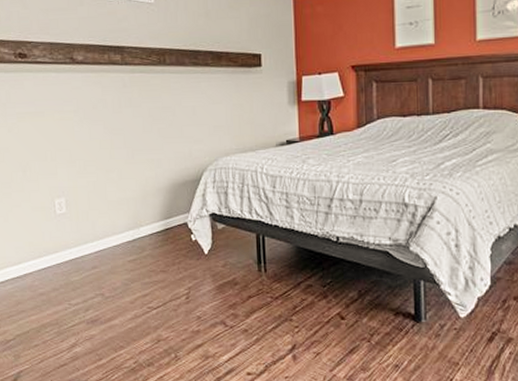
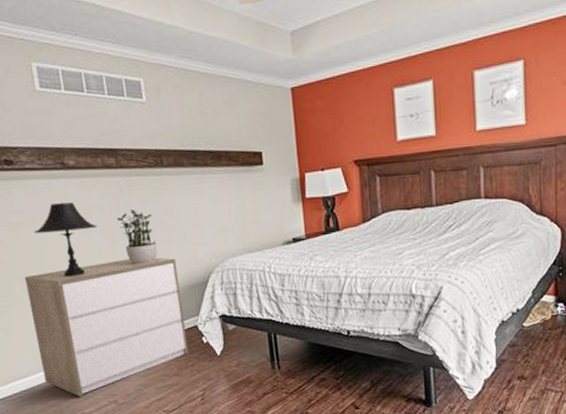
dresser: none [26,153,177,287] -> present [24,257,189,397]
table lamp: none [39,95,99,167] -> present [33,202,98,277]
potted plant: none [118,105,154,159] -> present [117,209,158,265]

